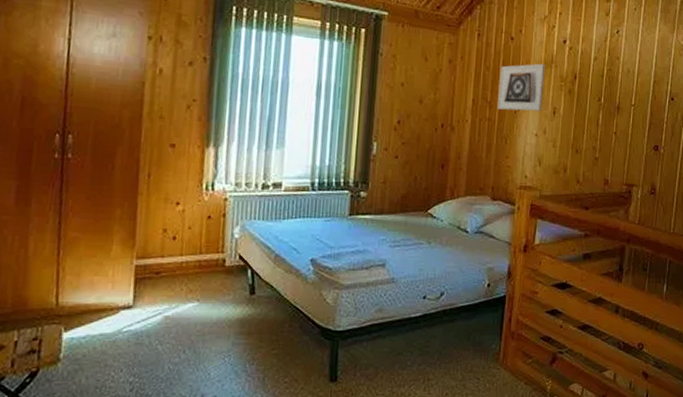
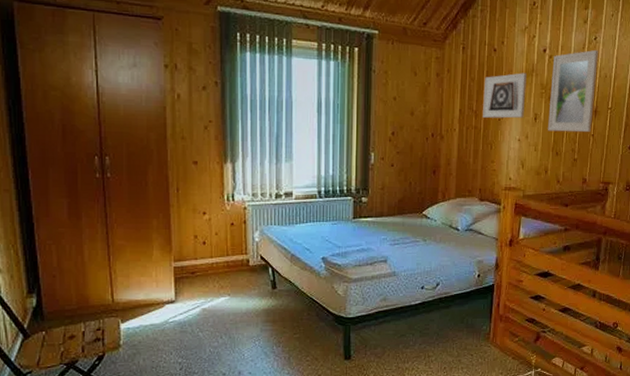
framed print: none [567,43,621,130] -> present [548,49,598,133]

